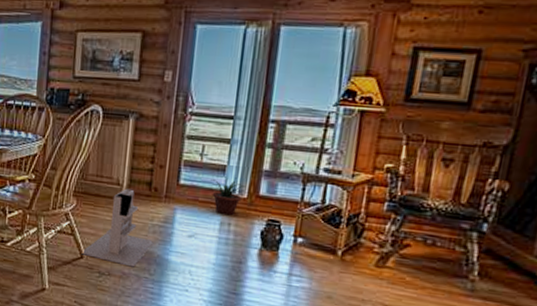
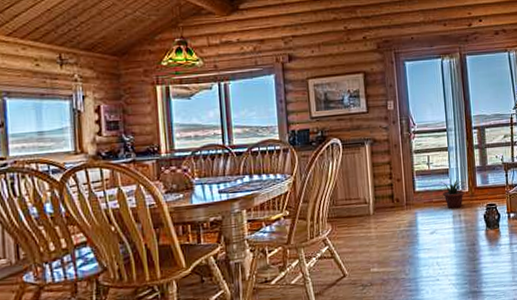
fireplace: present [82,188,154,267] -> none [345,204,405,274]

